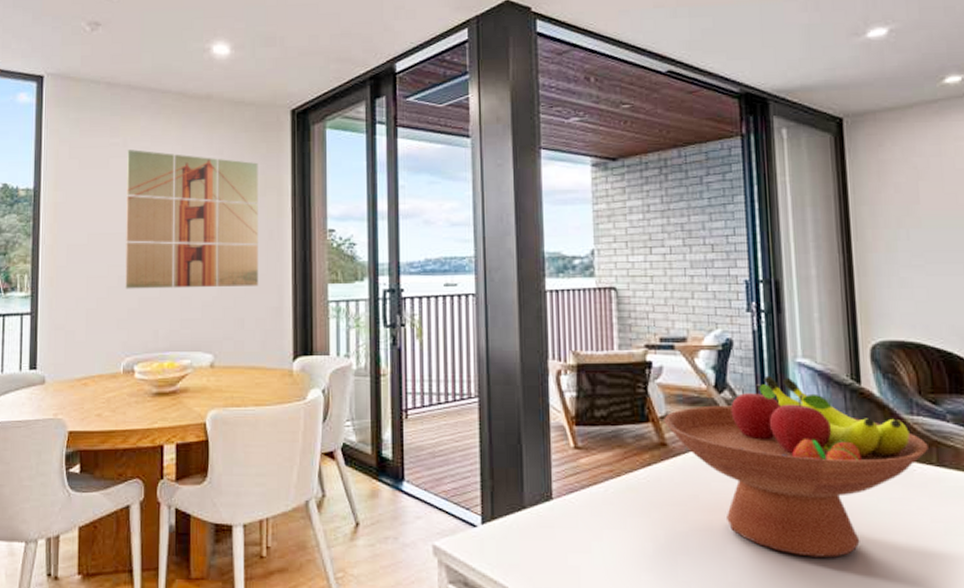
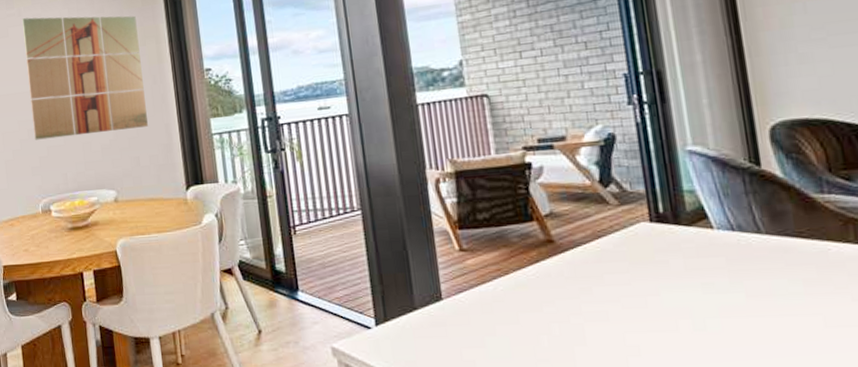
fruit bowl: present [664,375,928,558] -> none [548,166,844,342]

